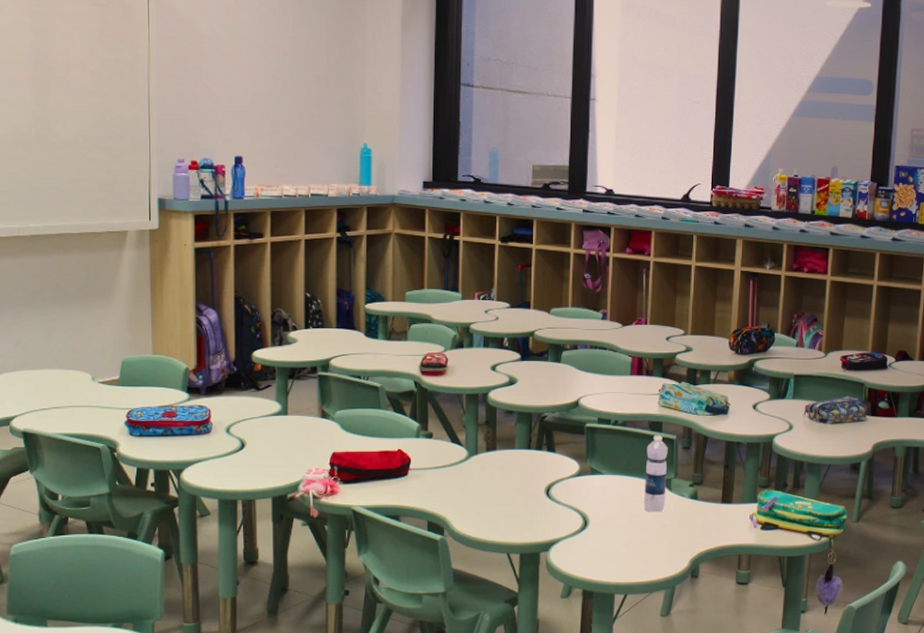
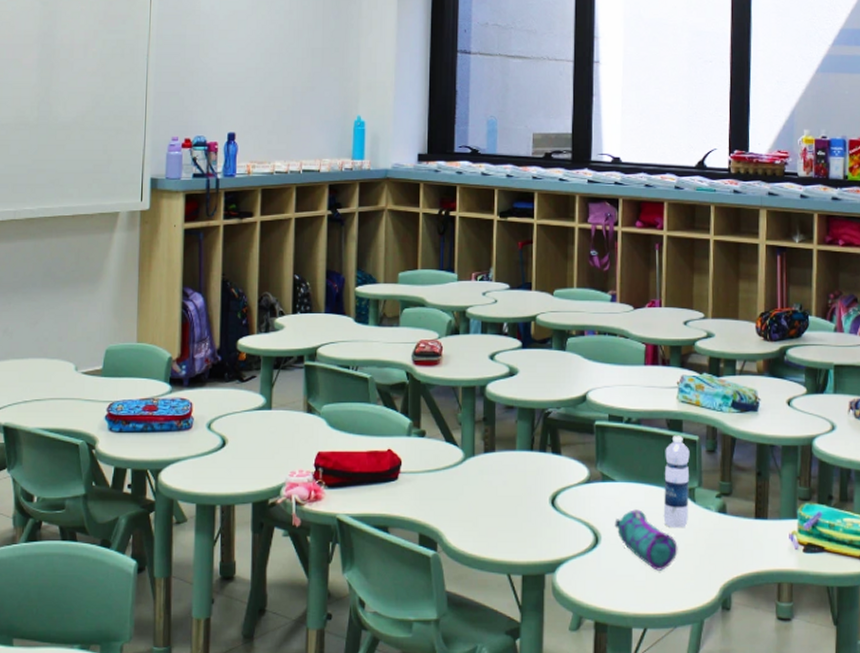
pencil case: none [601,497,656,547] -> present [614,509,678,571]

